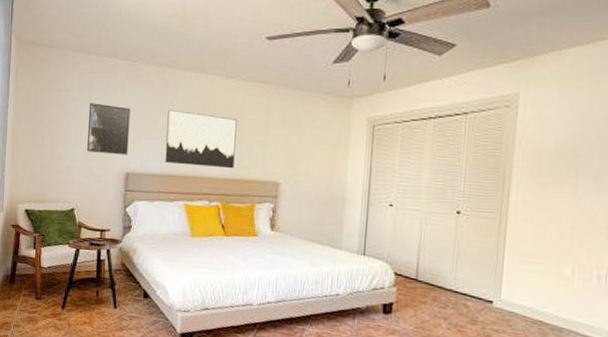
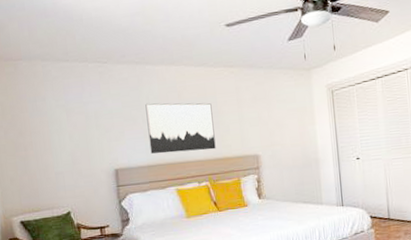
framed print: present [86,103,131,155] -> none [67,107,114,156]

